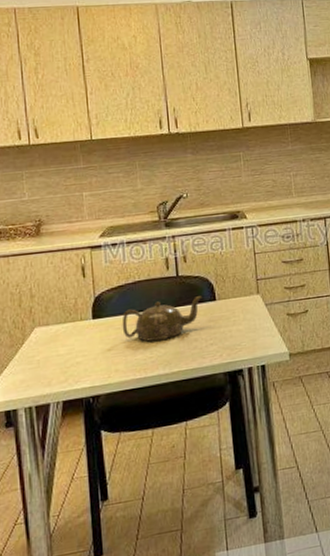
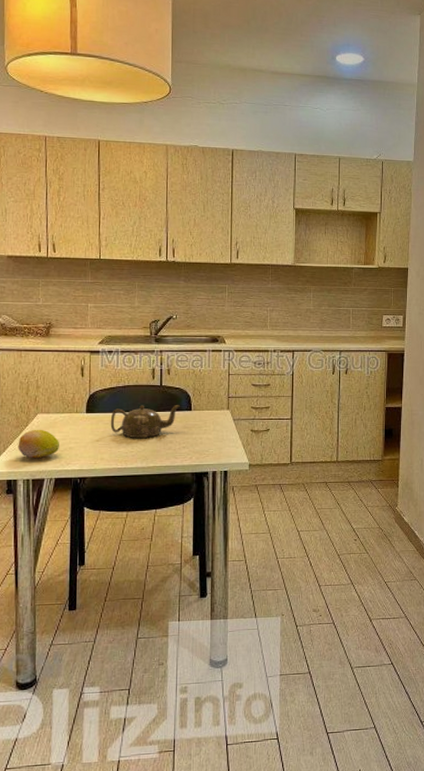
fruit: none [14,345,64,381] -> present [18,429,59,458]

